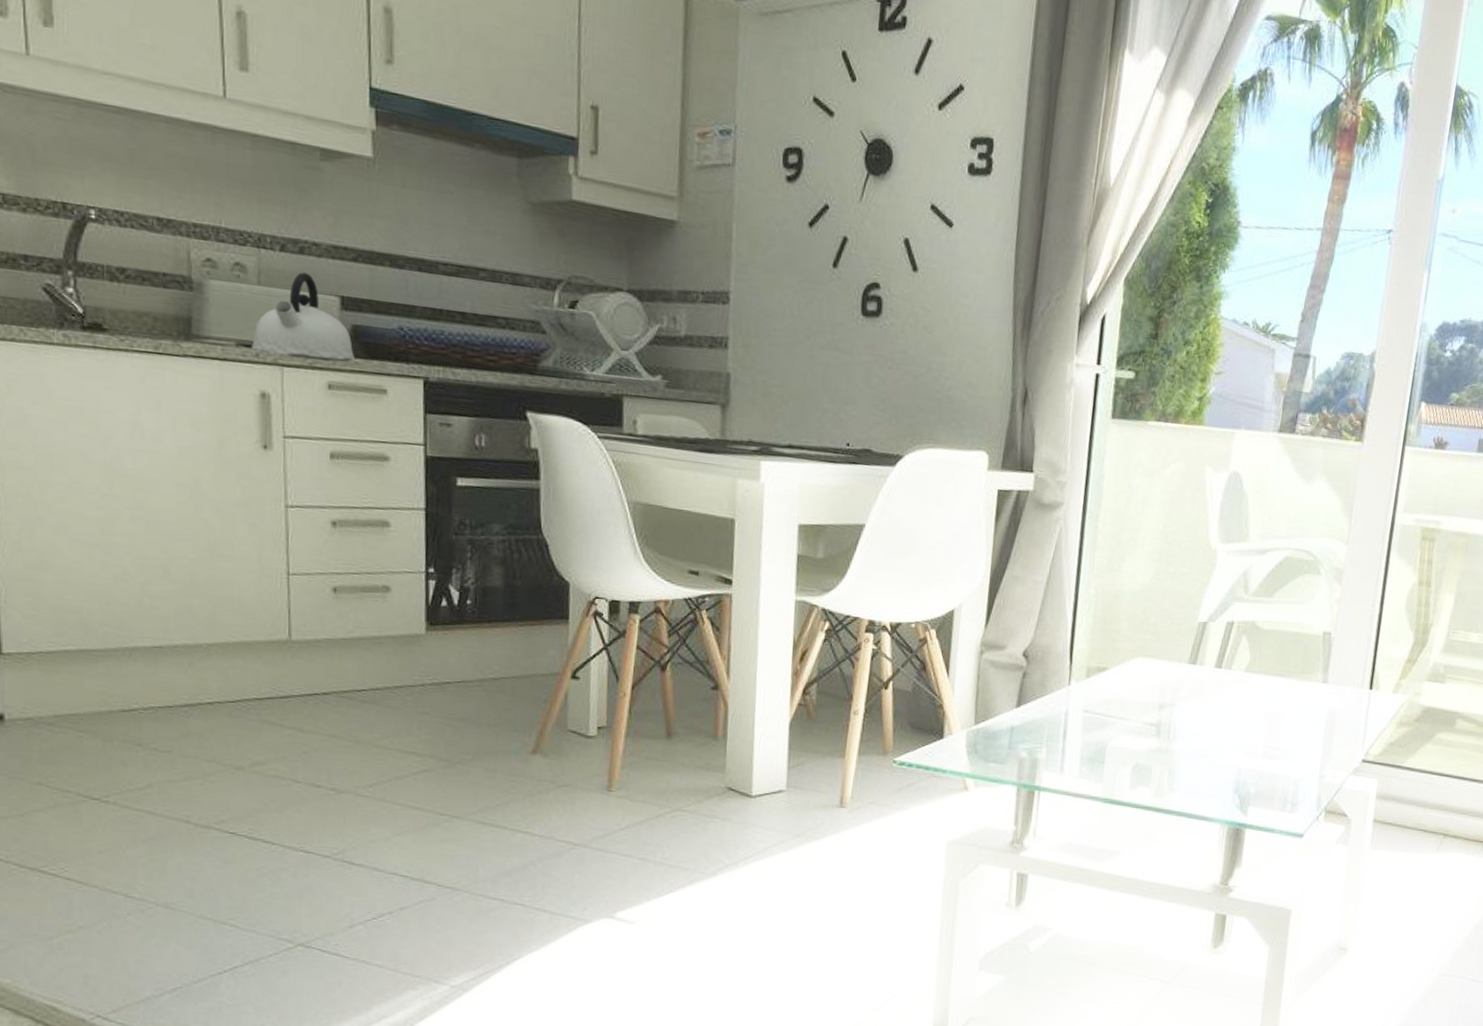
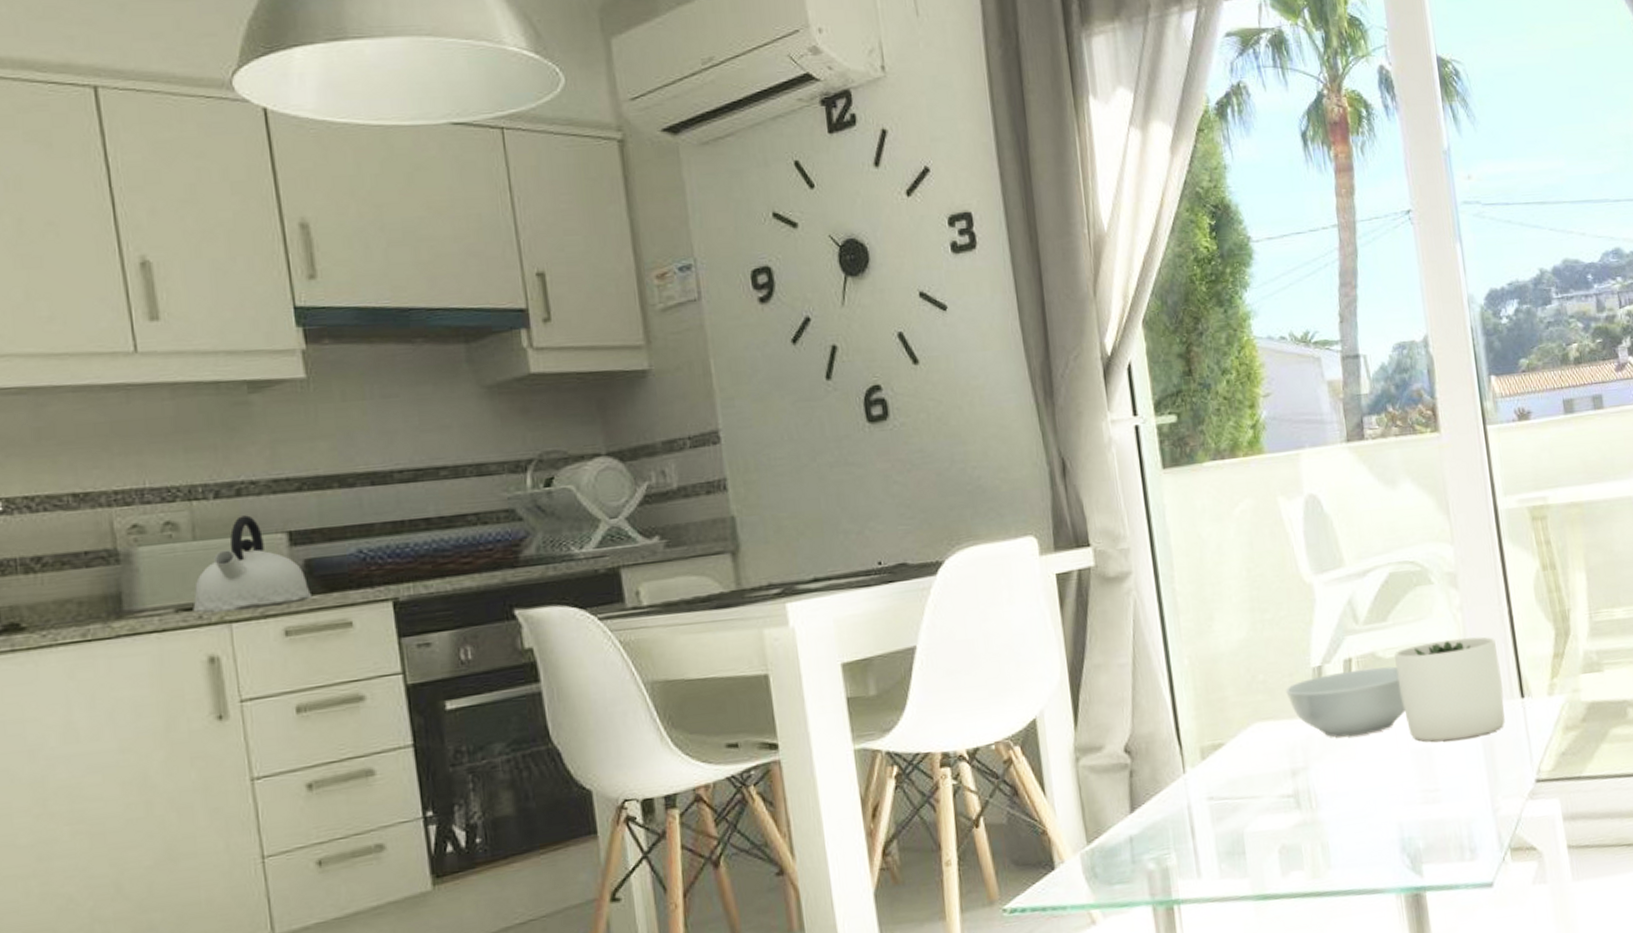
bowl: none [1171,631,1271,689] -> present [1285,666,1406,737]
planter: none [1267,623,1361,713] -> present [1394,636,1505,742]

